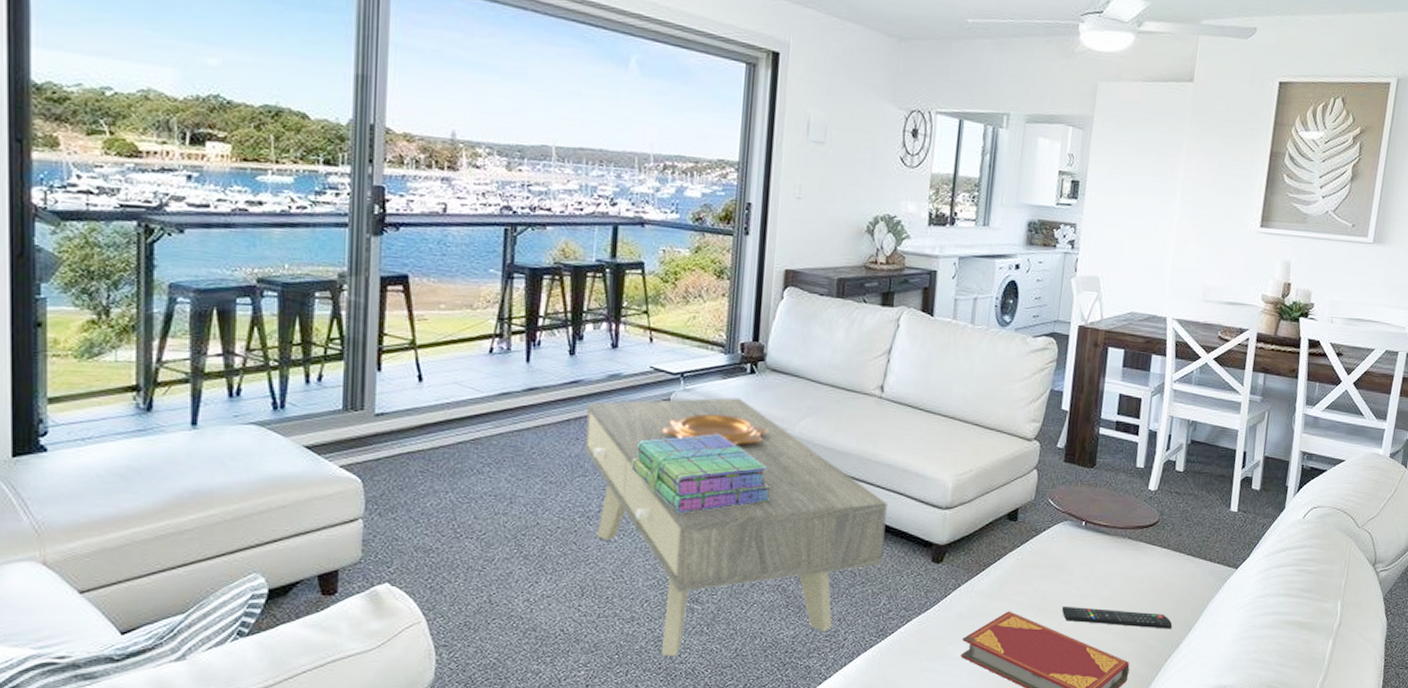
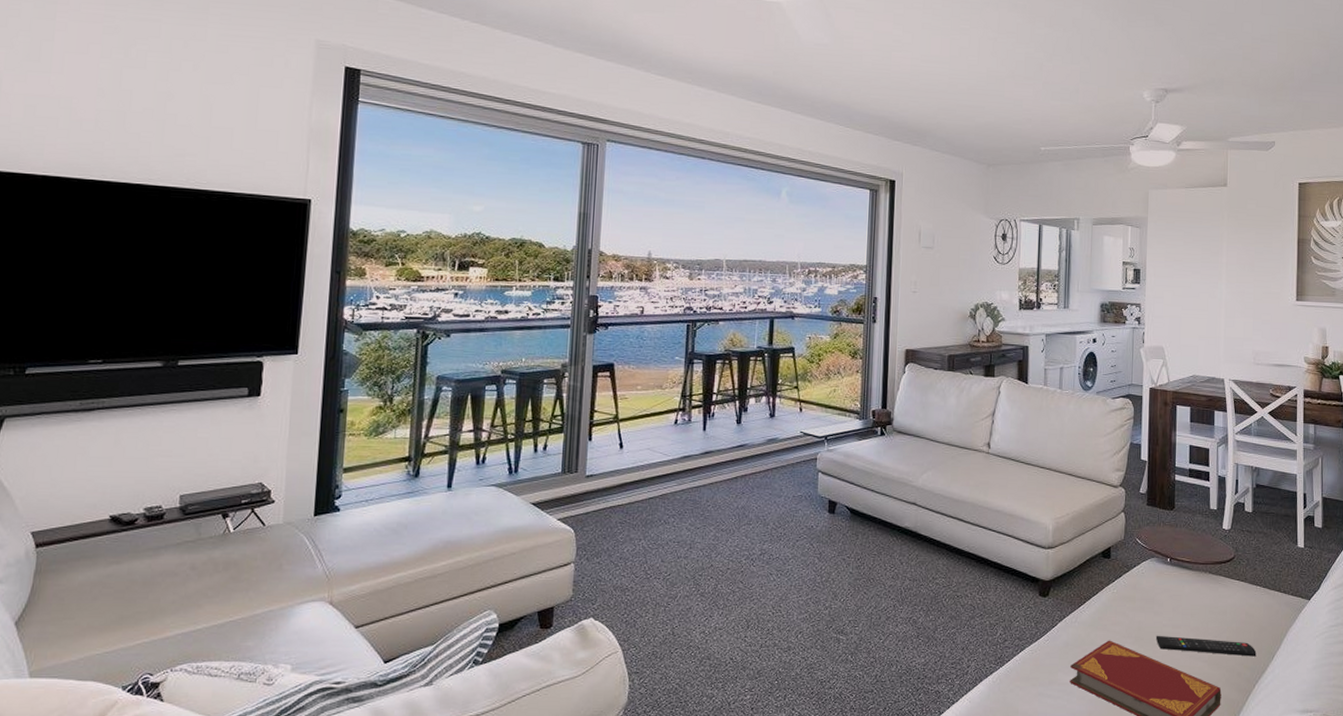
coffee table: present [585,397,888,657] -> none [749,456,999,683]
stack of books: present [630,434,771,513] -> none [785,487,901,555]
decorative bowl: present [662,414,768,447] -> none [811,470,897,497]

